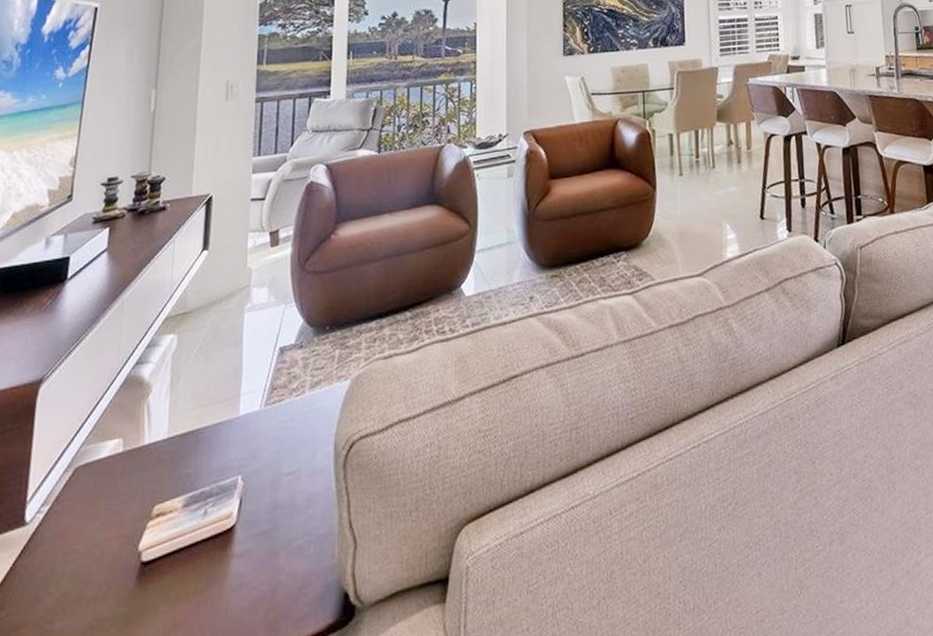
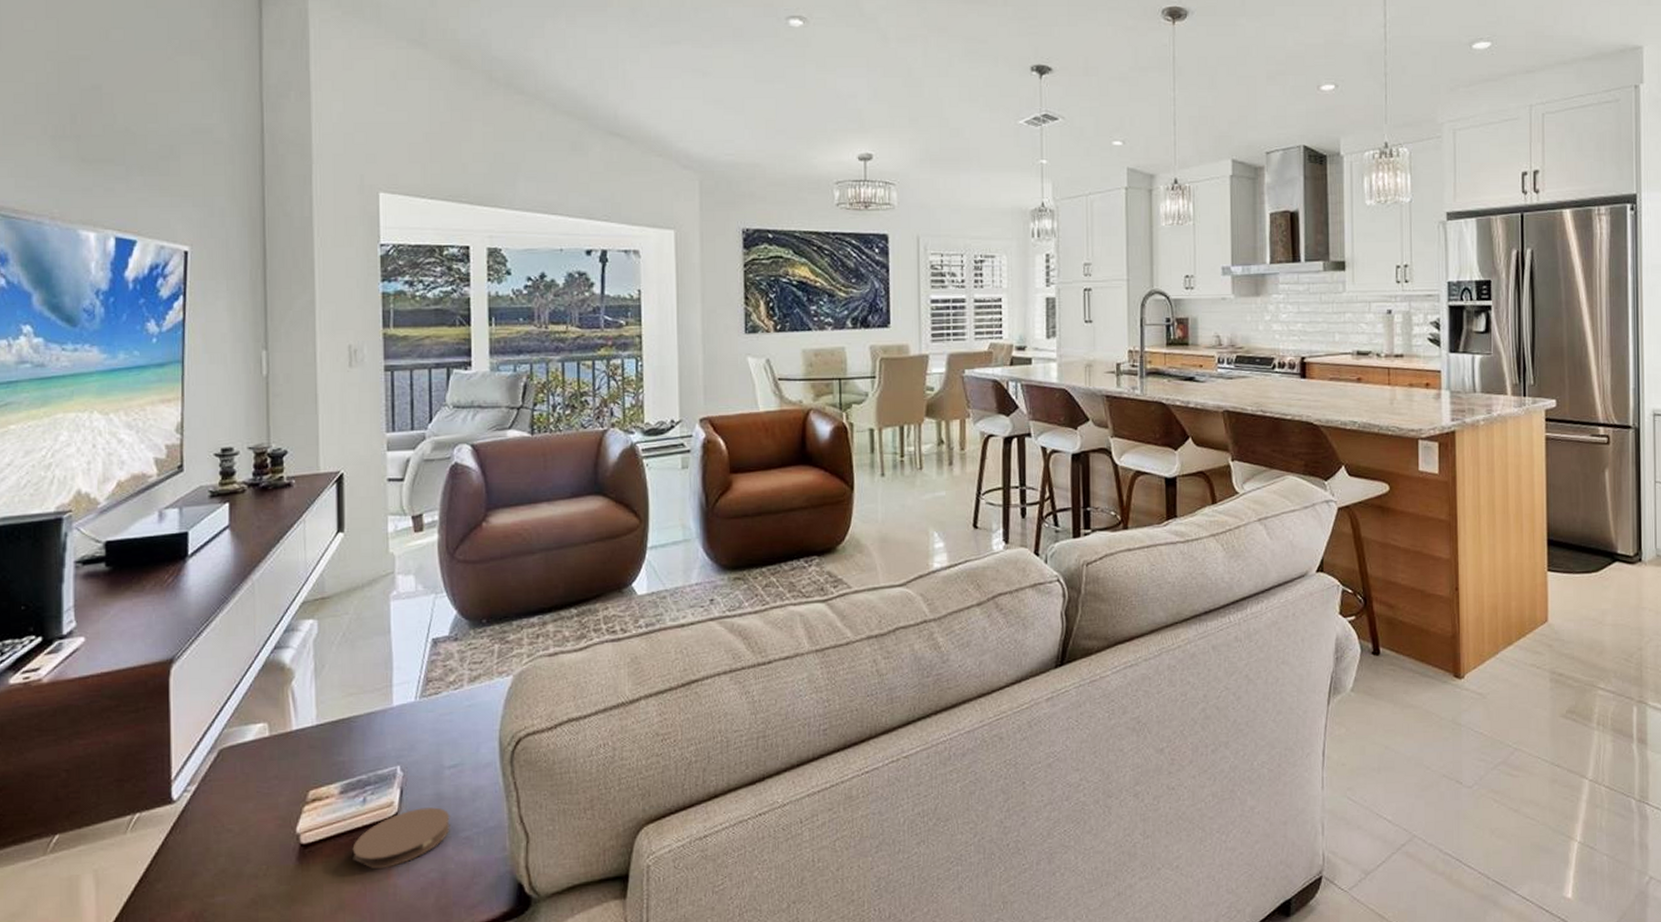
coaster: none [189,516,284,585] -> present [352,807,450,869]

